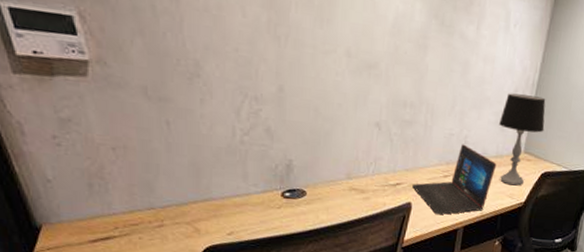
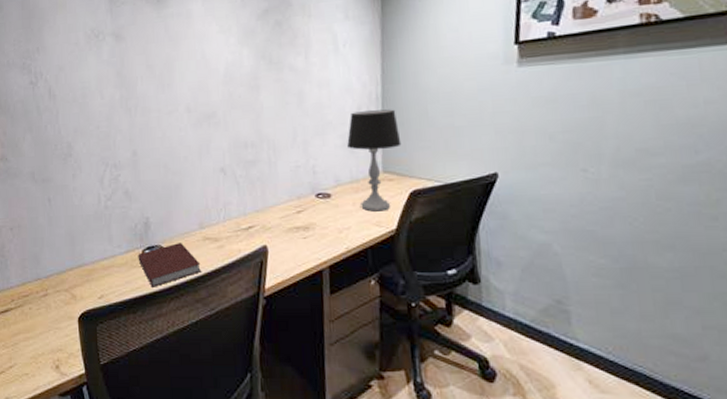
notebook: none [276,189,344,229] -> present [138,243,201,287]
laptop: present [411,144,497,215] -> none [264,174,354,256]

